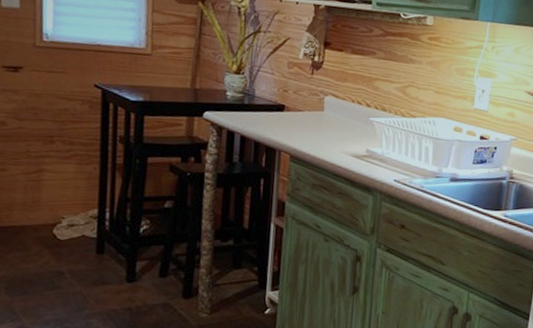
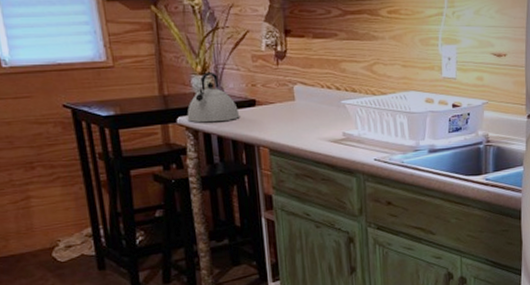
kettle: none [214,72,267,122] -> present [187,71,240,123]

